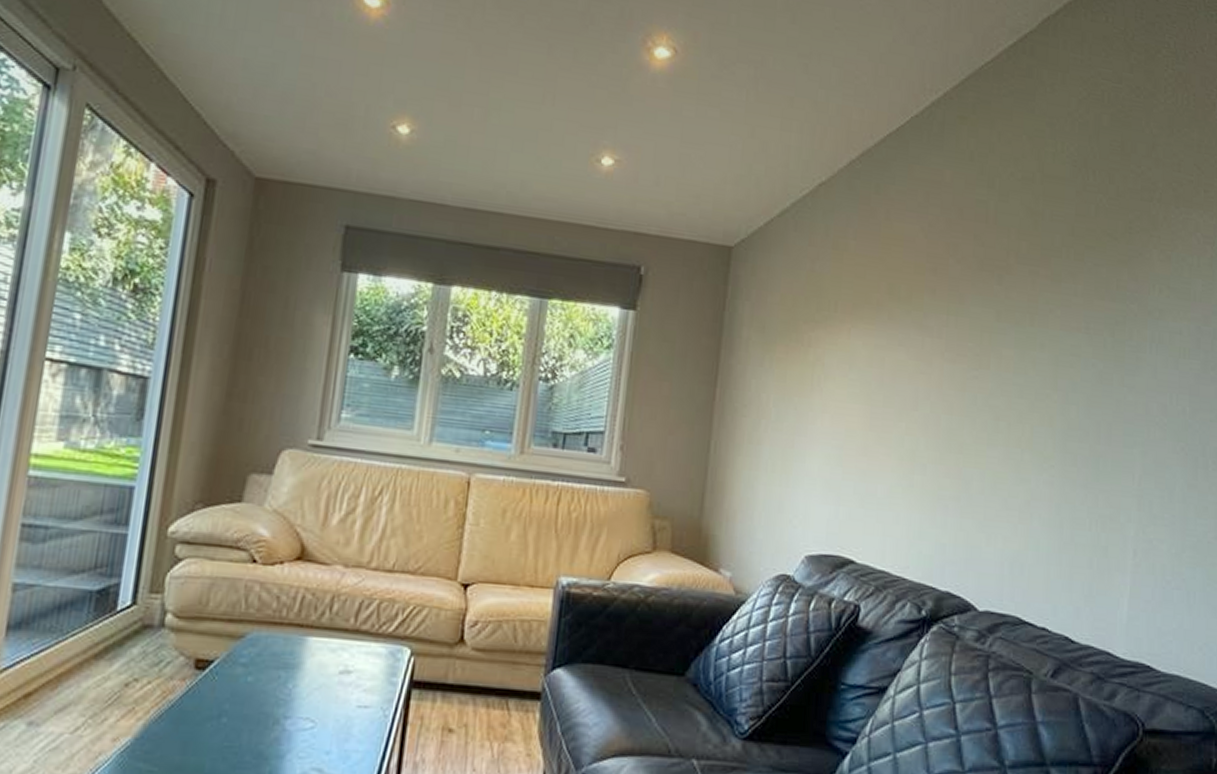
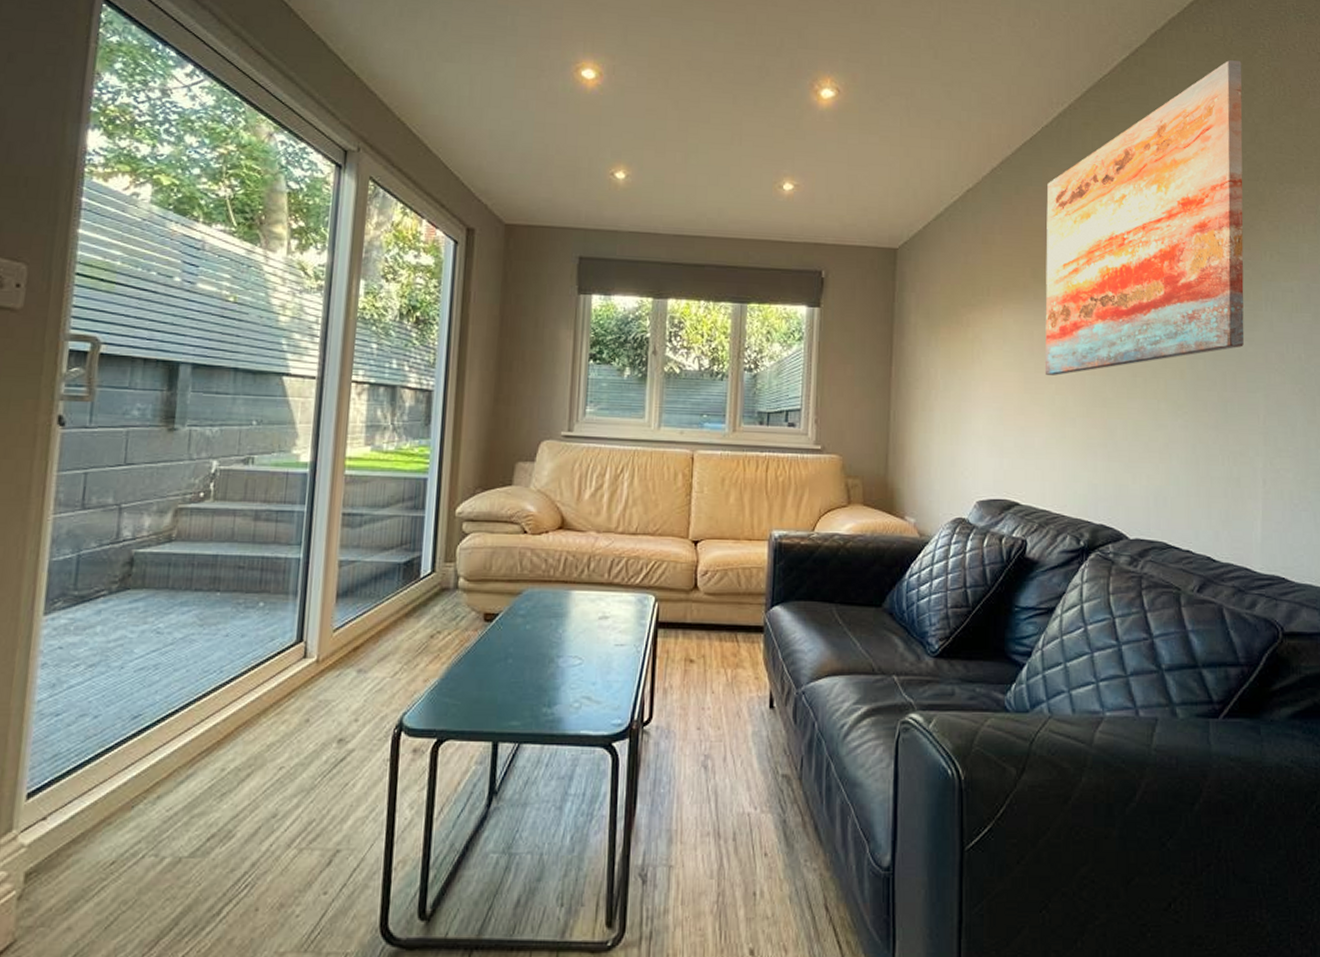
wall art: none [894,58,1143,413] -> present [1044,60,1245,376]

